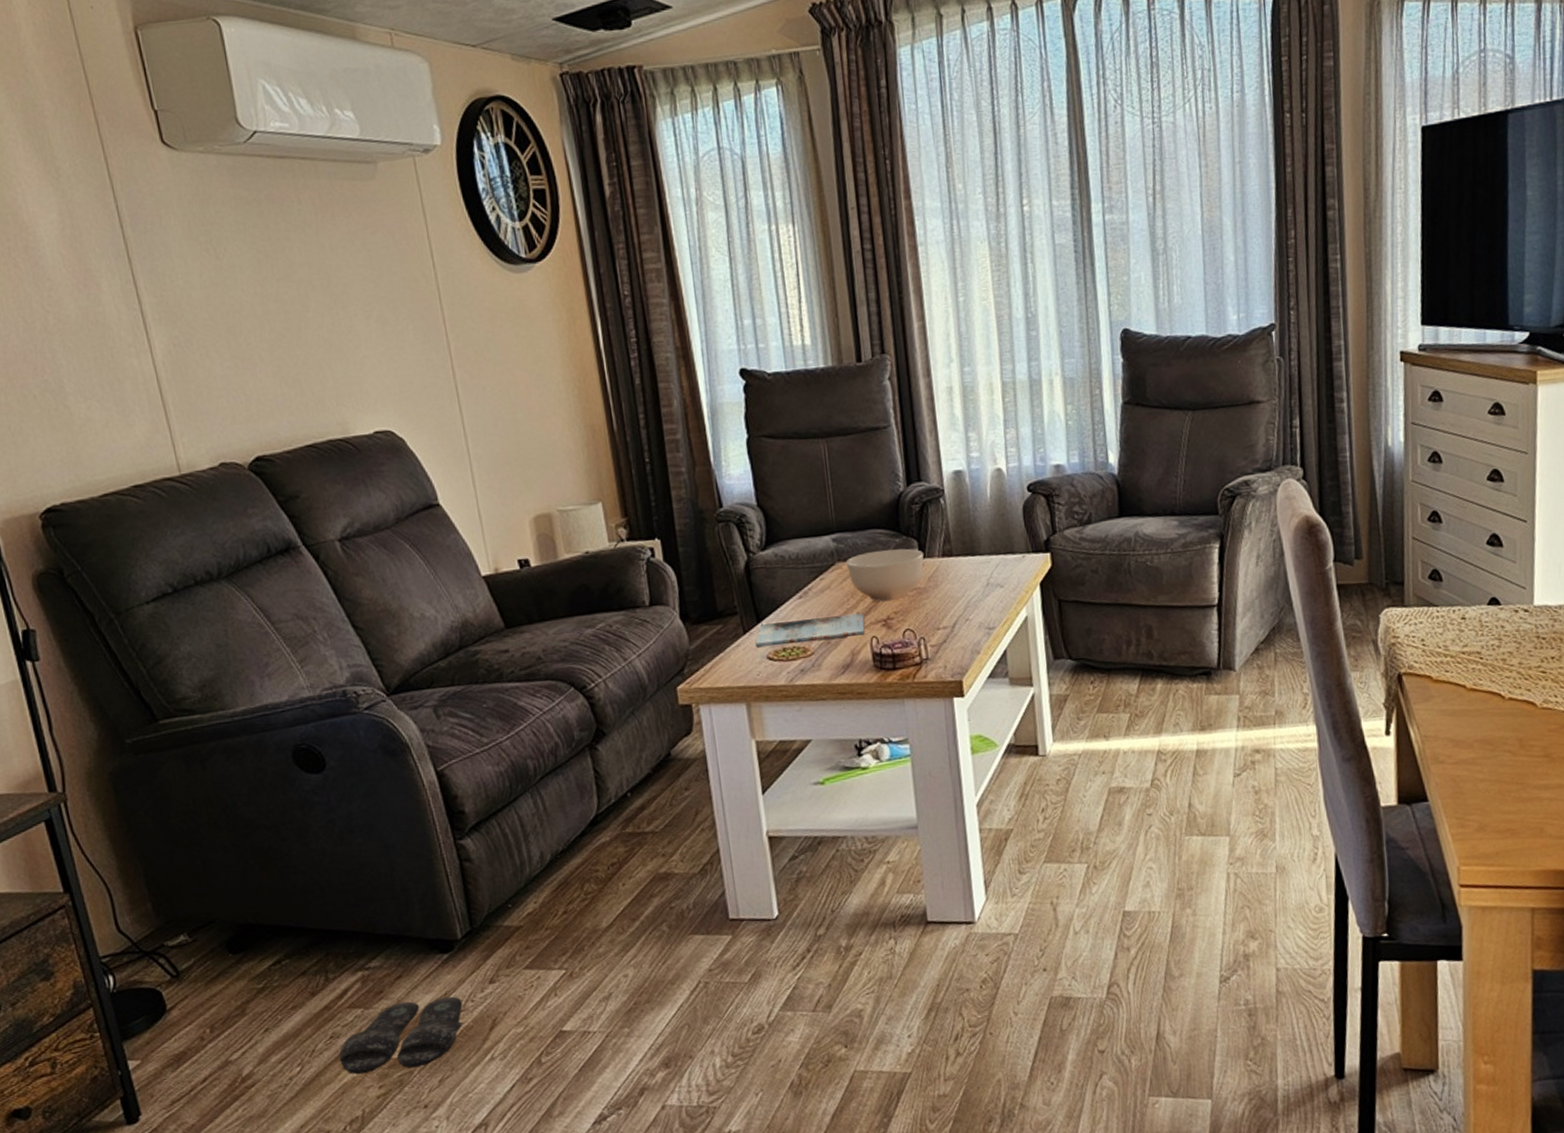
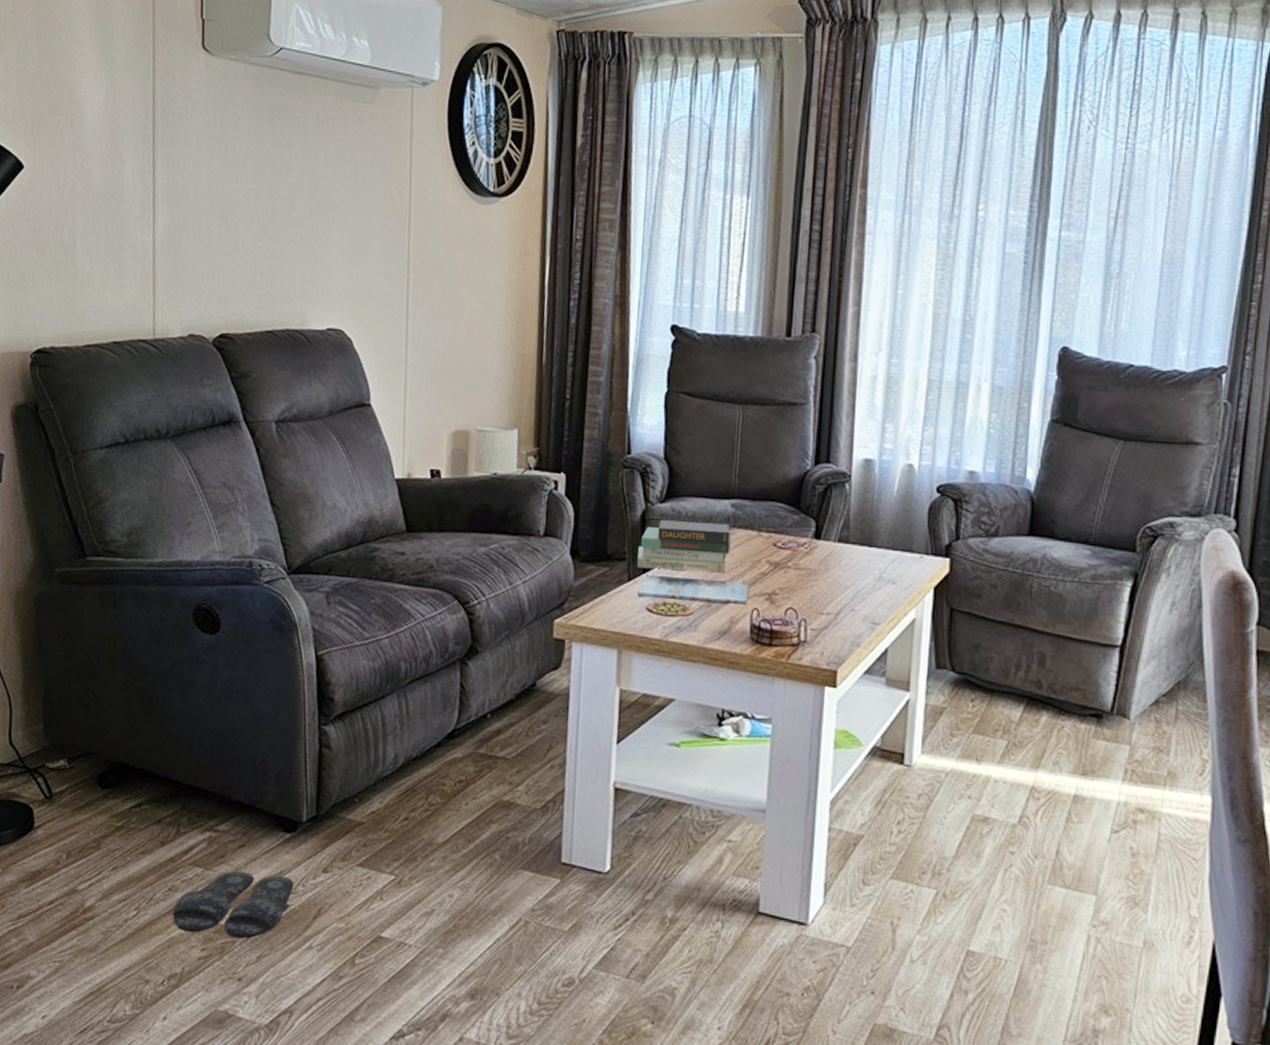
books: none [748,559,840,619] -> present [637,520,732,573]
bowl: present [845,548,924,601] -> none [740,523,820,576]

